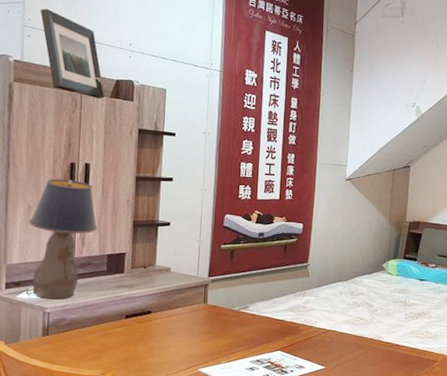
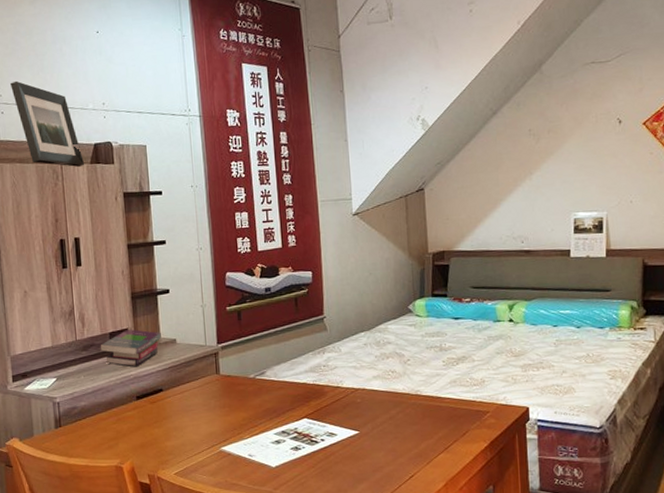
table lamp: present [25,178,97,300] -> none [26,257,95,388]
books: none [96,254,157,289] -> present [100,329,161,367]

